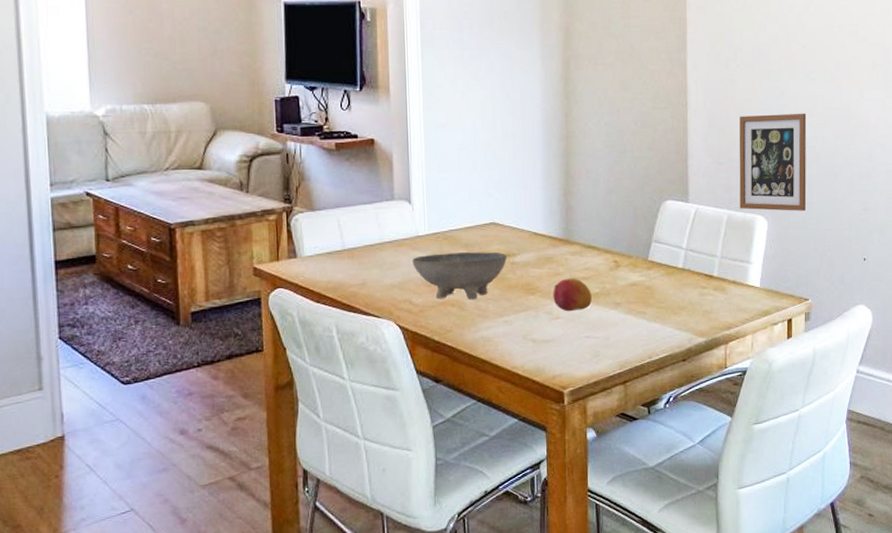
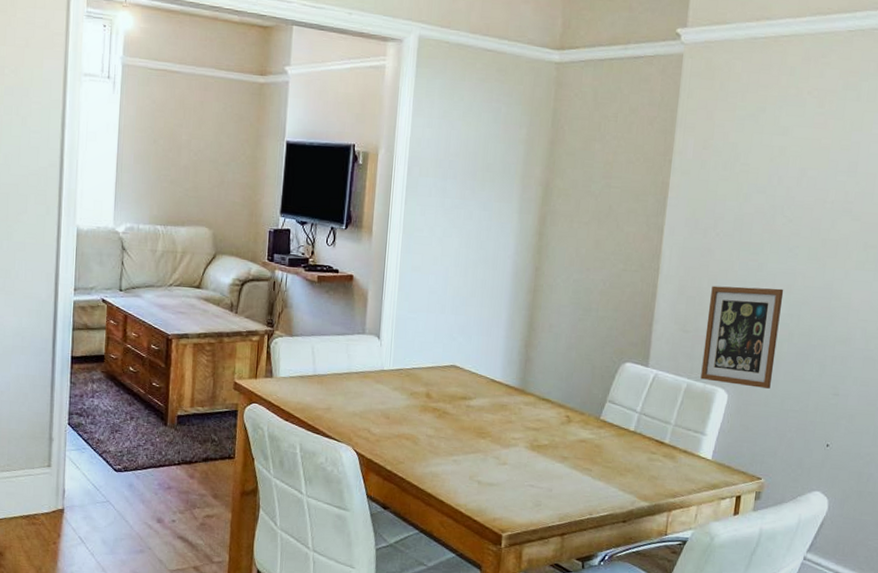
bowl: present [412,252,507,299] -> none [375,388,463,436]
fruit: present [553,278,592,312] -> none [502,427,540,460]

